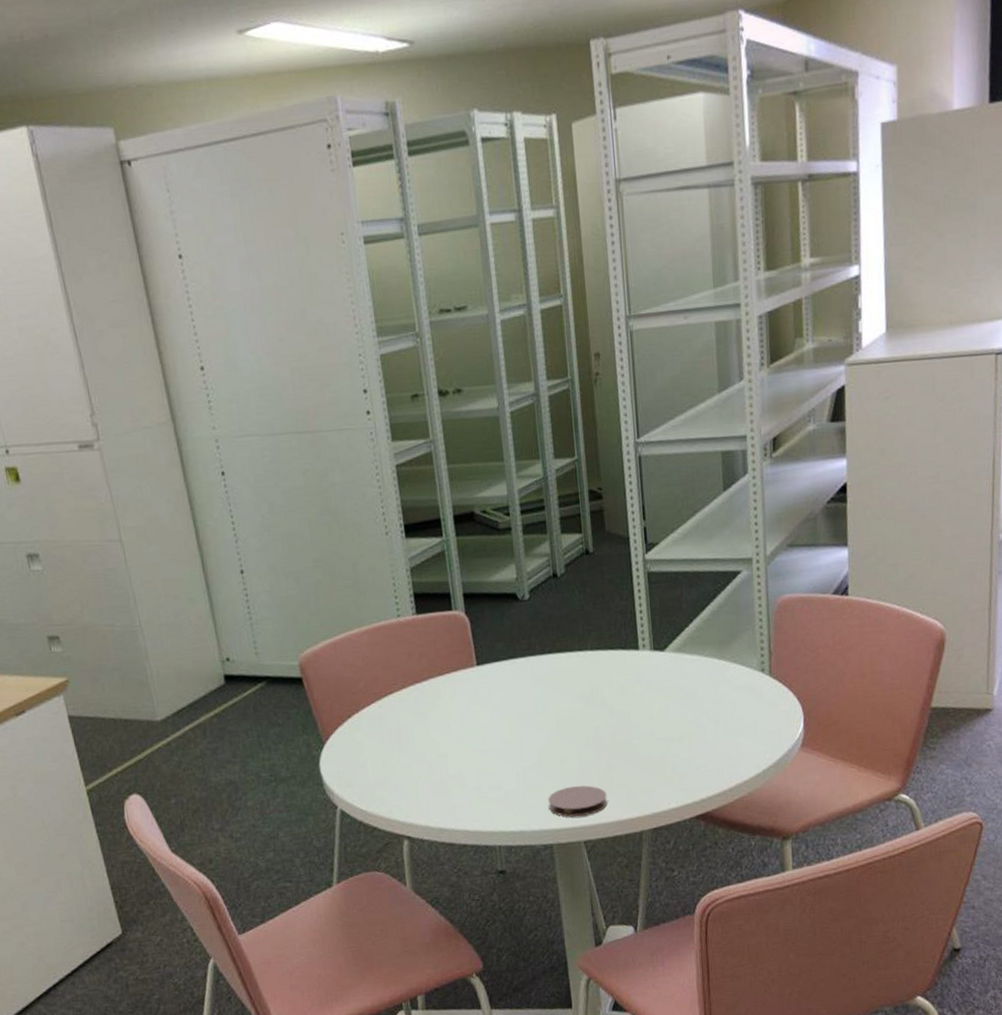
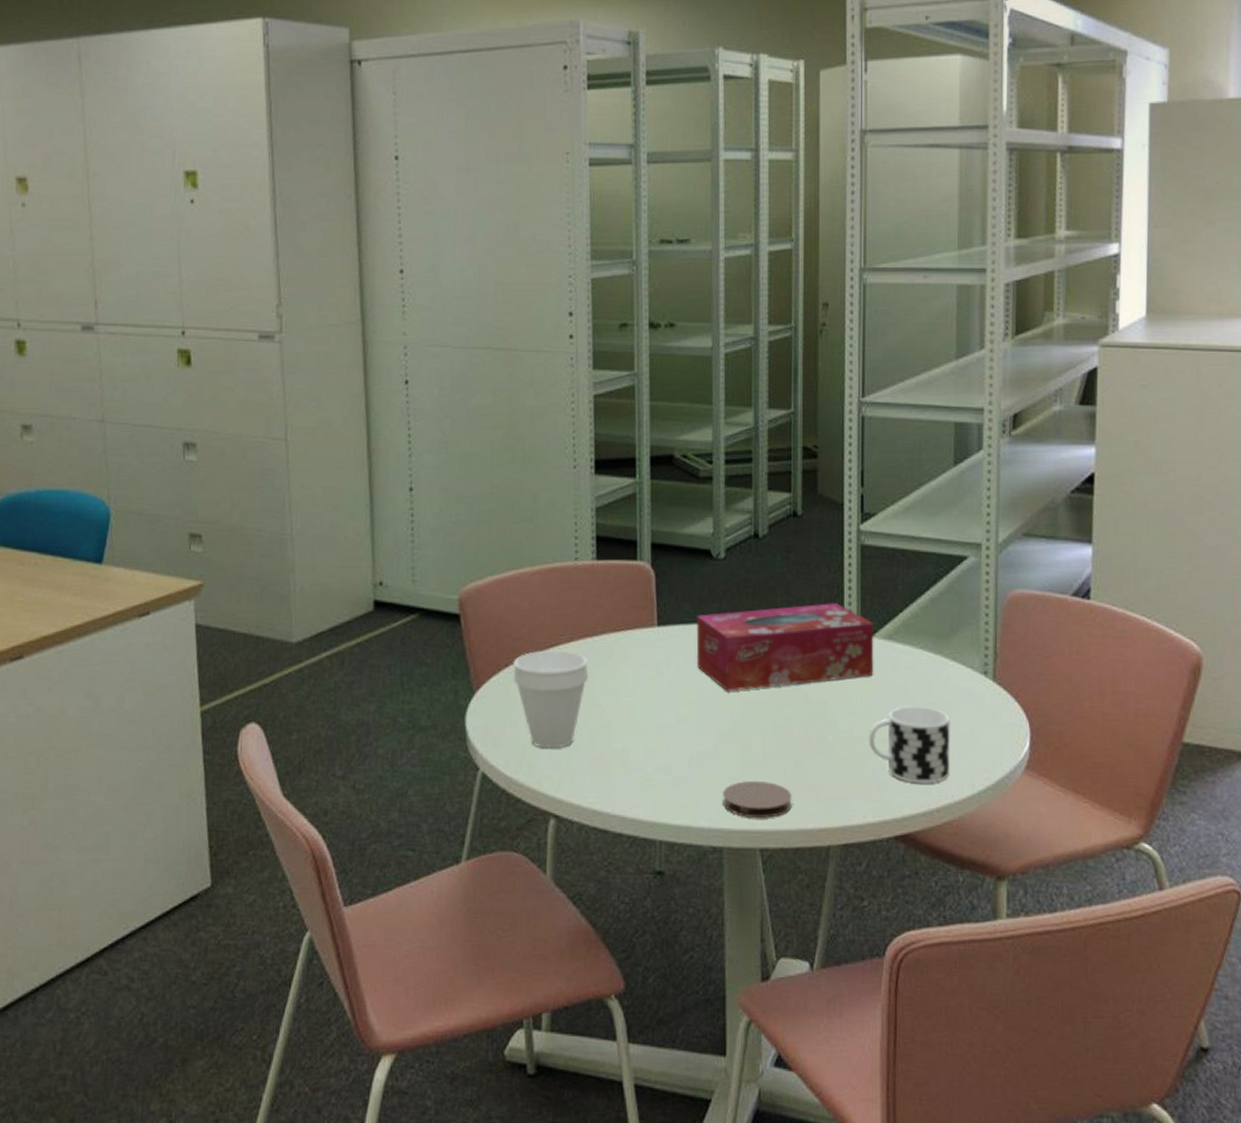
cup: none [355,697,422,783] -> present [513,650,589,749]
tissue box: none [510,626,668,714] -> present [696,603,874,691]
cup: none [667,705,738,771] -> present [868,705,950,784]

